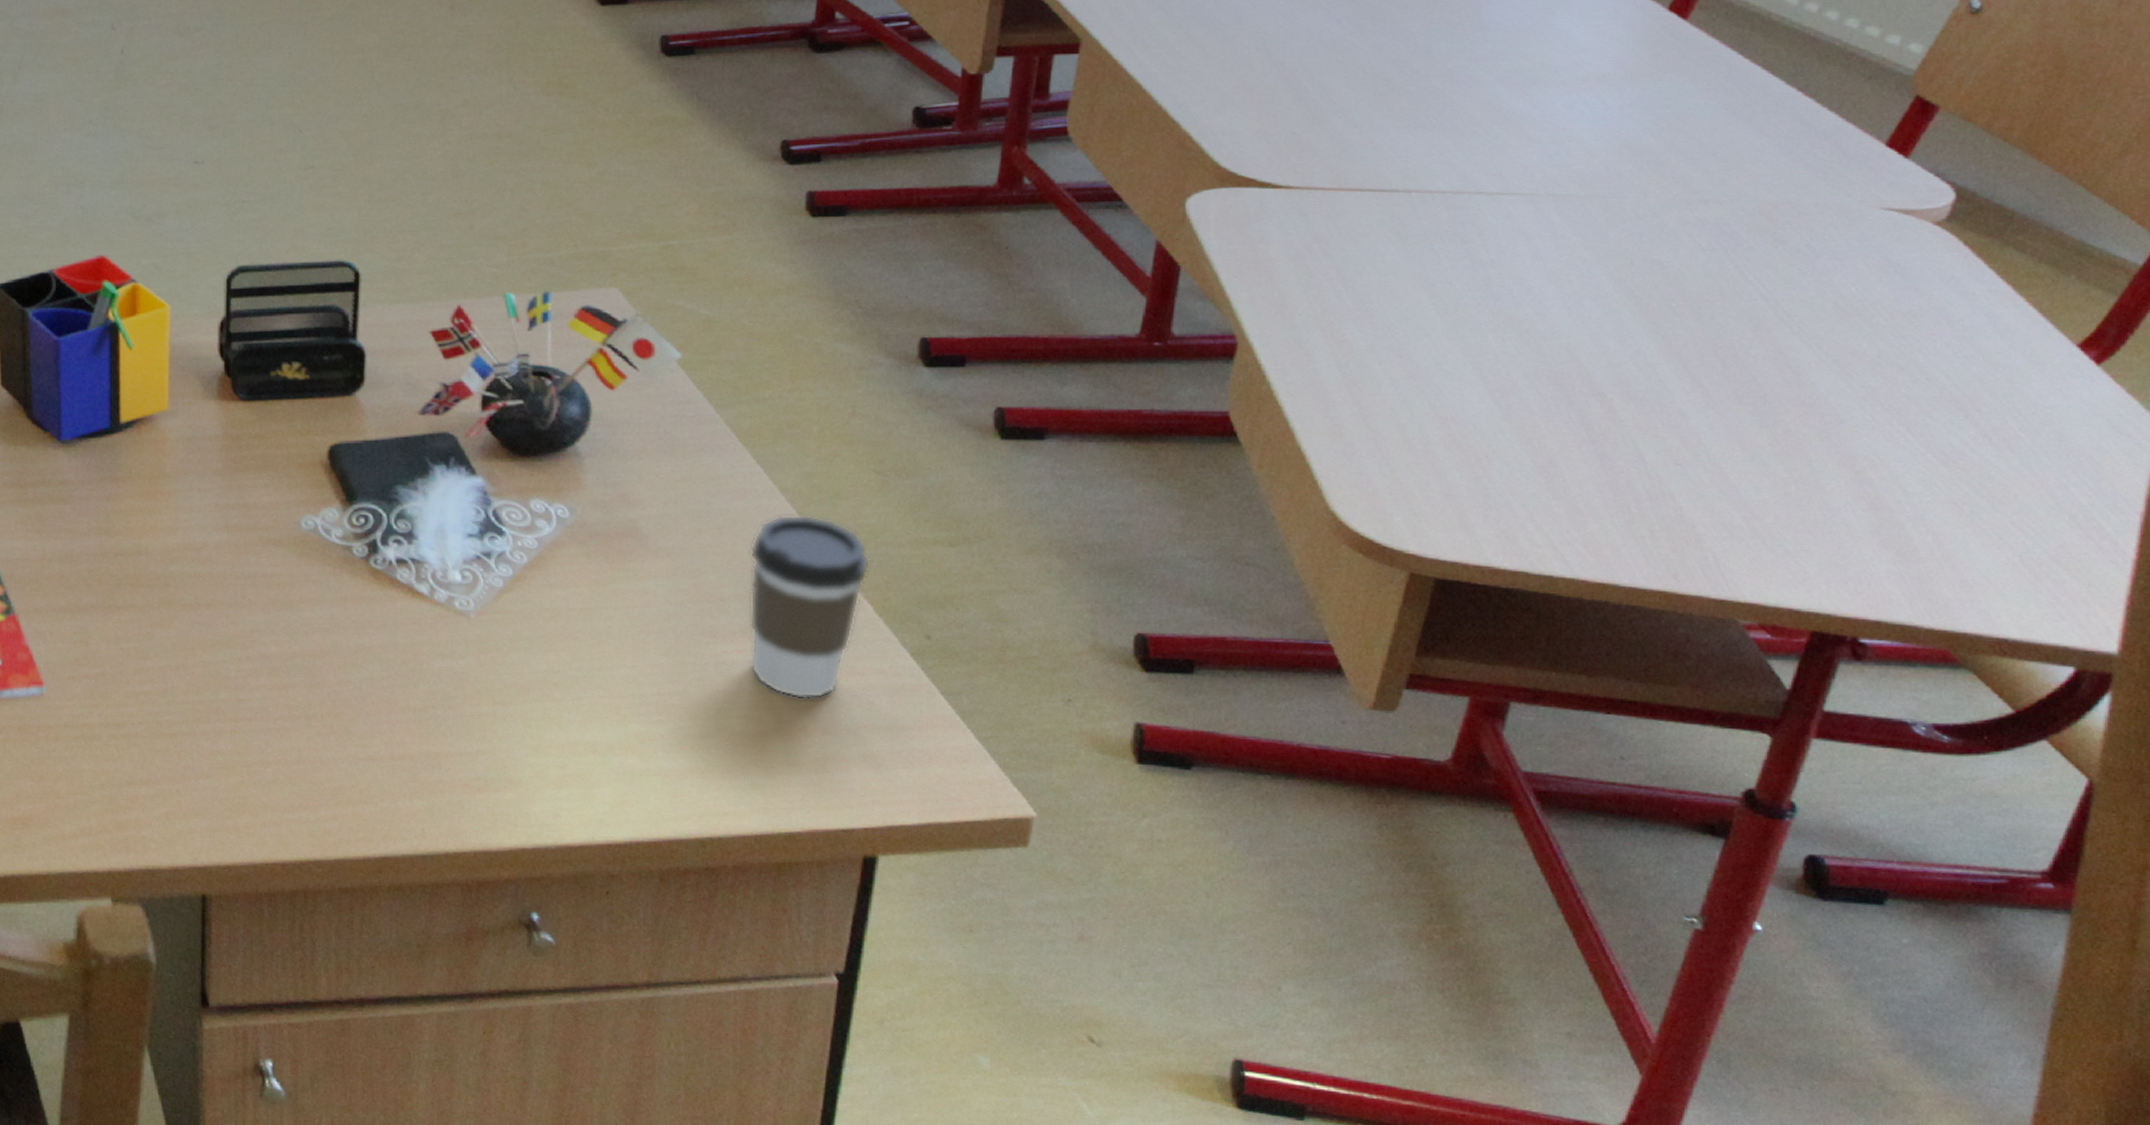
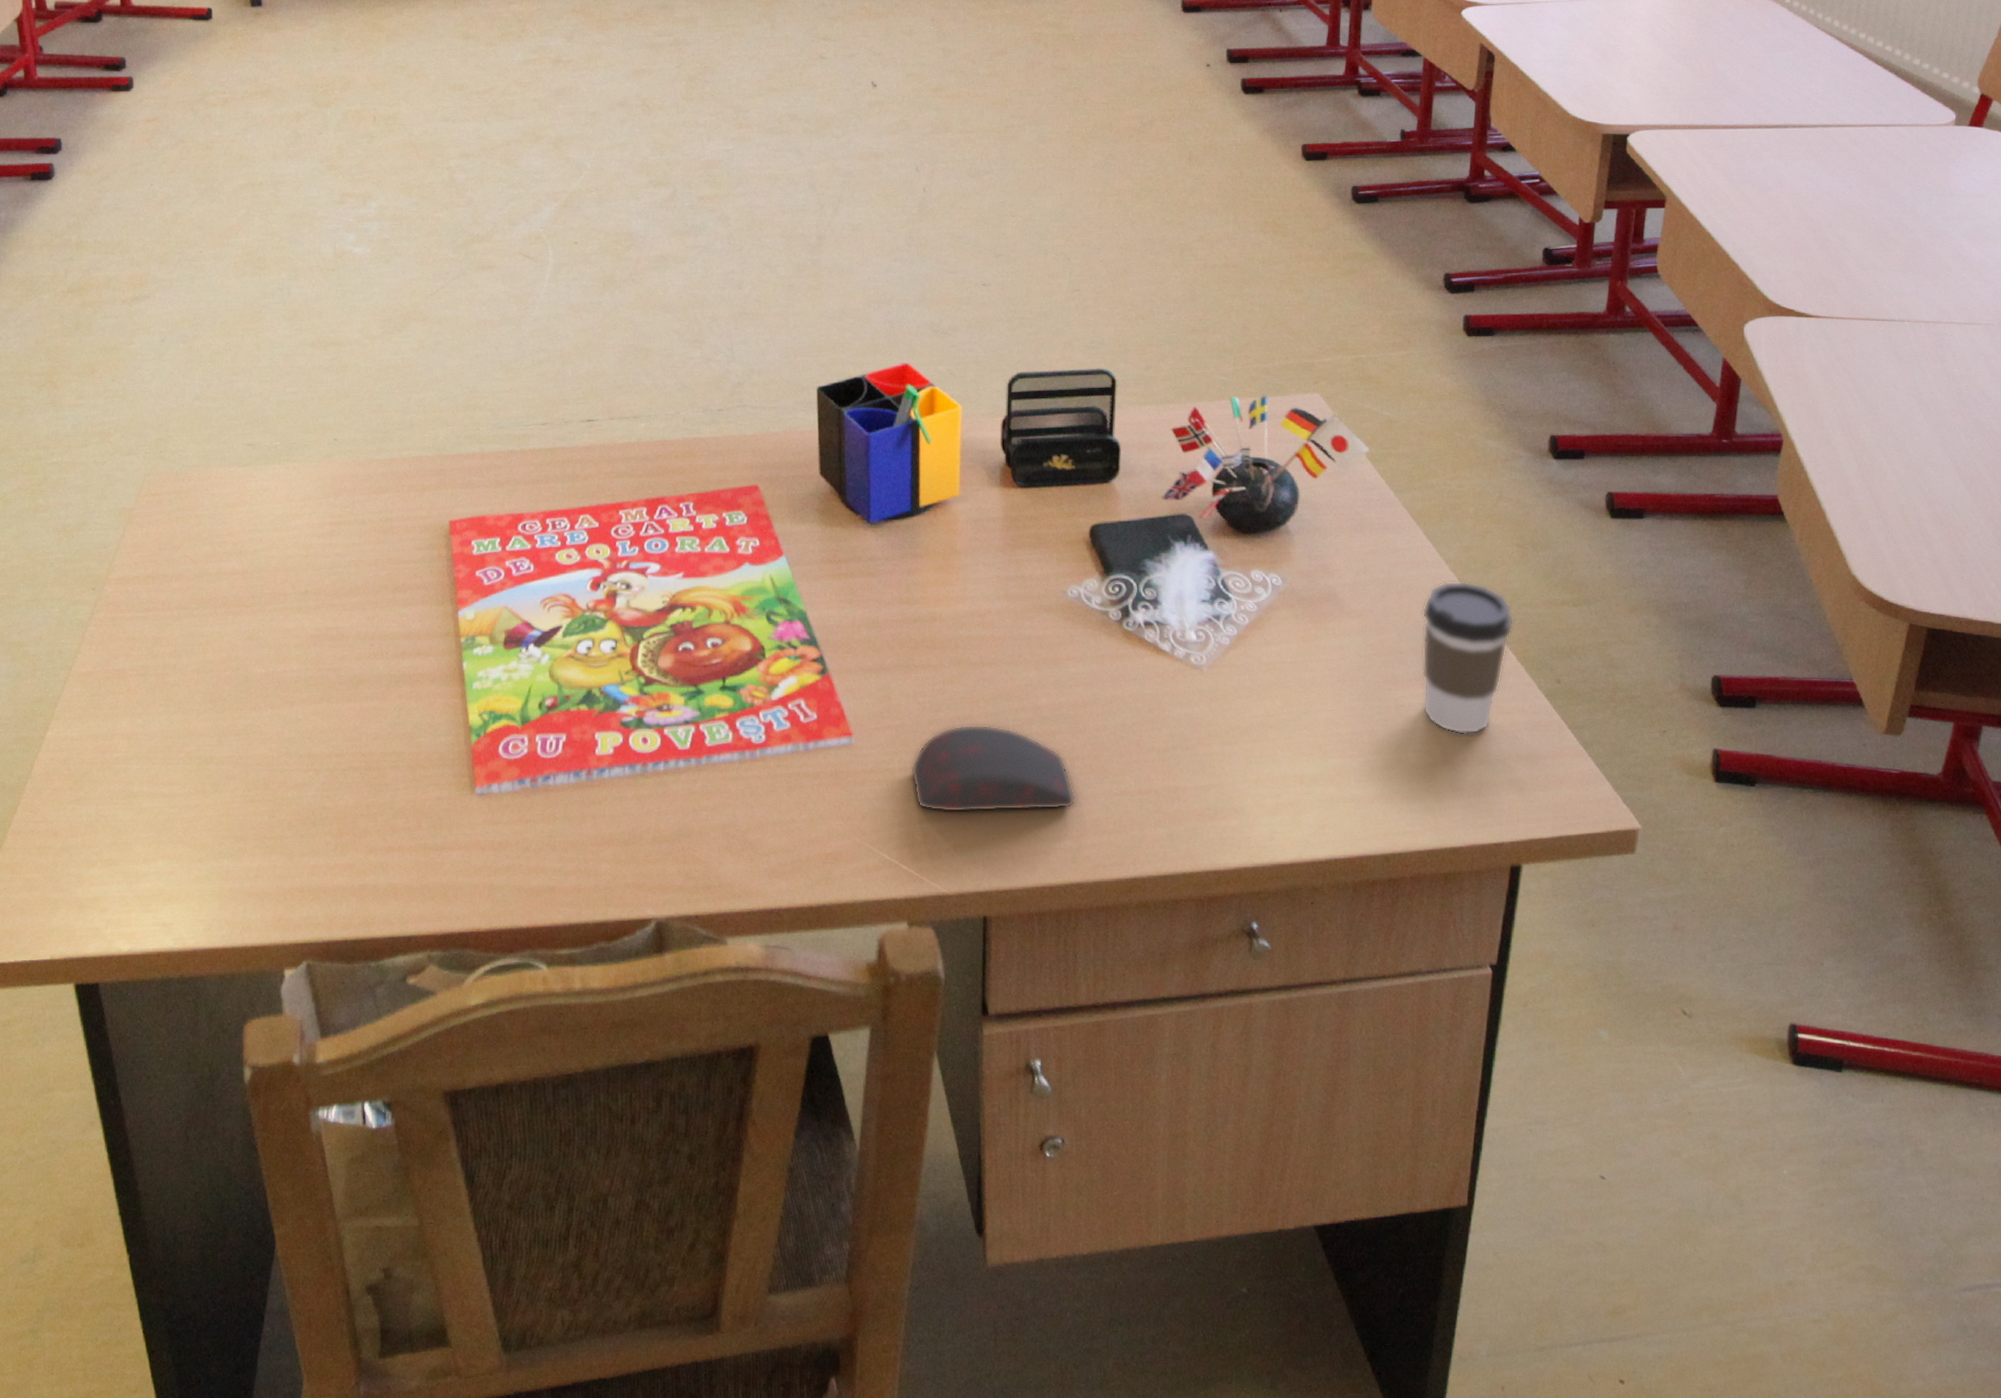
computer mouse: none [113,675,313,776] -> present [910,724,1076,813]

